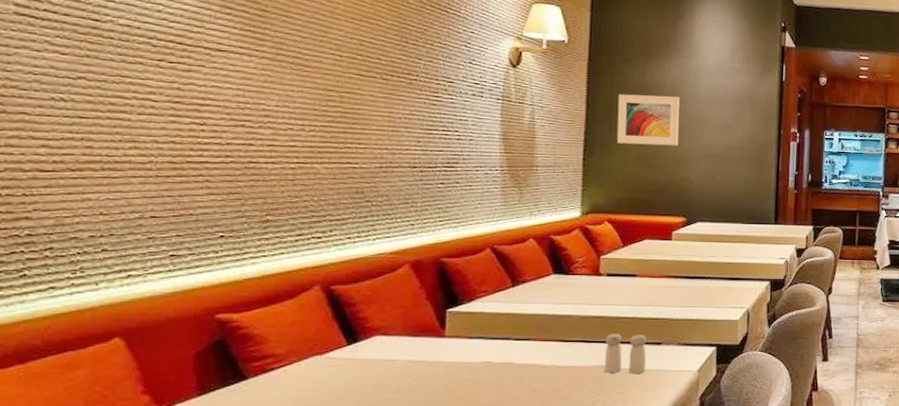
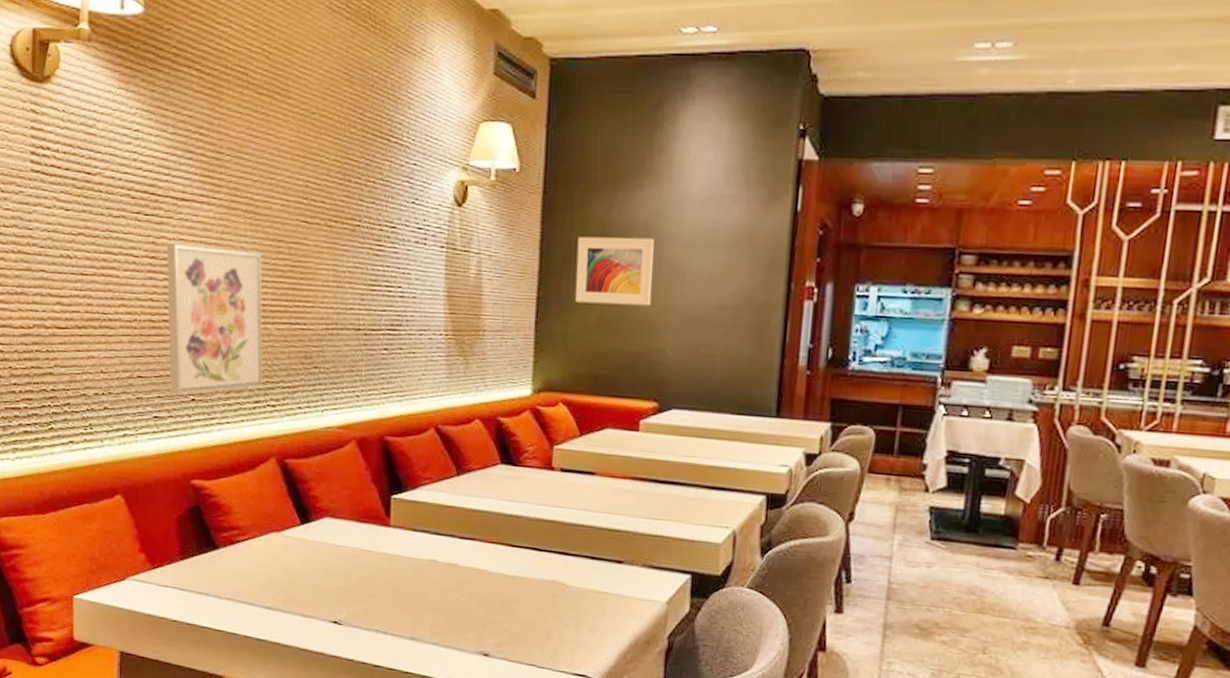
wall art: none [192,90,310,233] -> present [167,244,263,395]
salt and pepper shaker: present [604,334,647,375] -> none [555,543,605,597]

